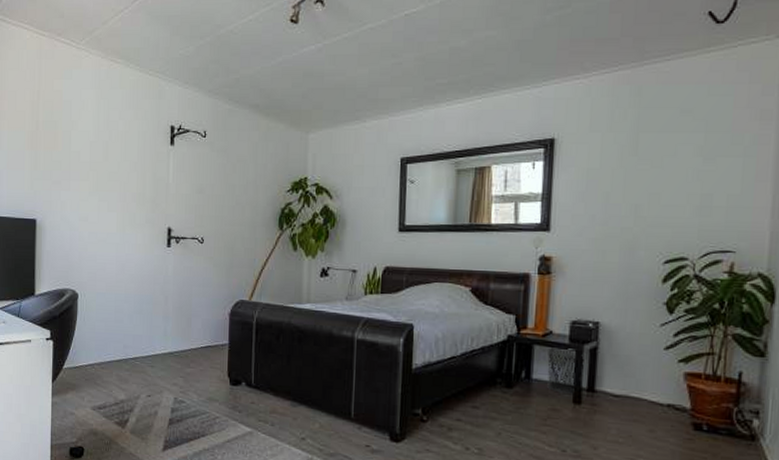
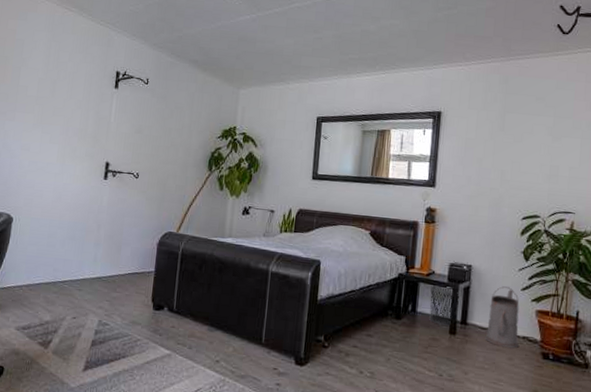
watering can: none [618,345,662,419] -> present [485,286,520,349]

